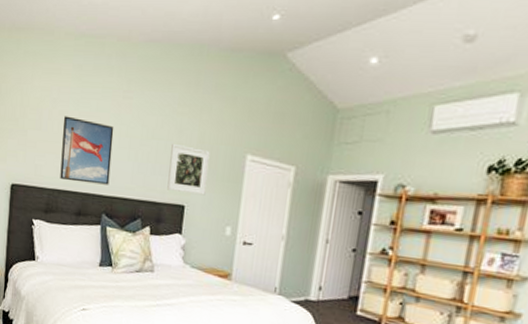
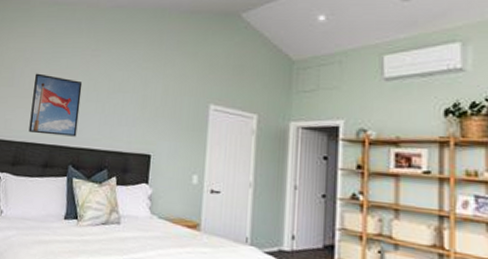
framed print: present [167,143,210,196] -> none [133,95,174,145]

